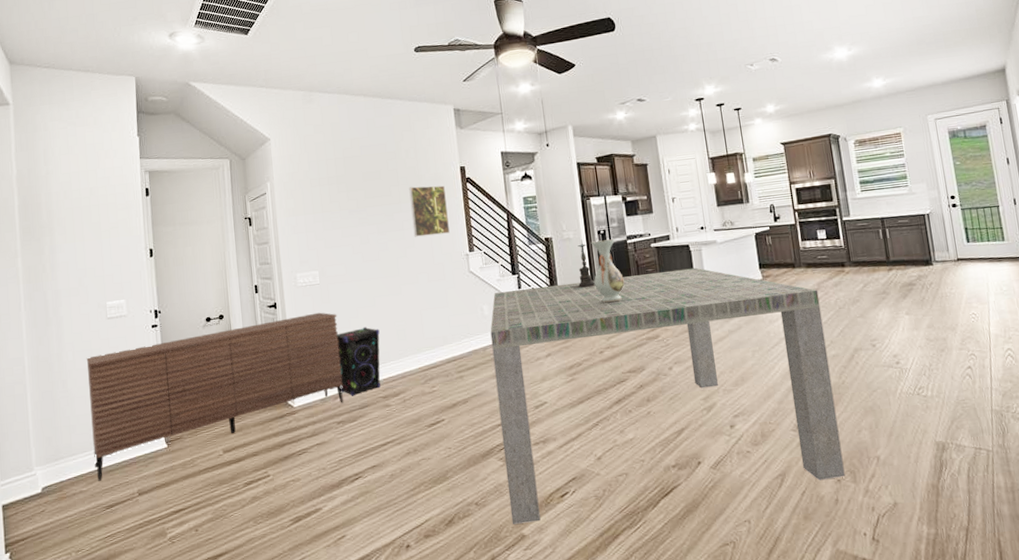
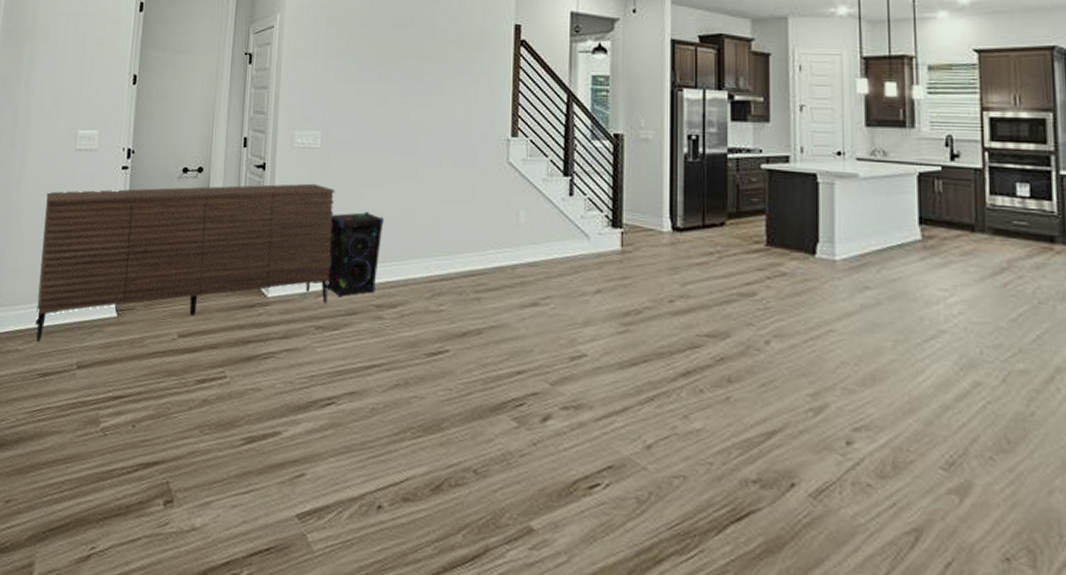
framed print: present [409,185,450,237] -> none [444,42,492,108]
dining table: present [490,267,845,524] -> none [518,196,1019,556]
candle holder: present [571,239,596,289] -> none [641,143,676,211]
vase: present [591,238,624,303] -> none [674,147,716,236]

